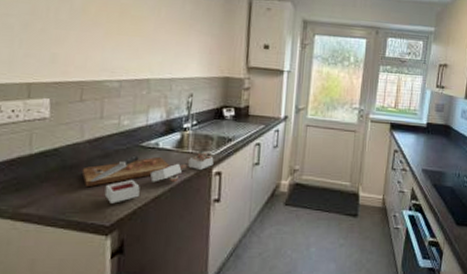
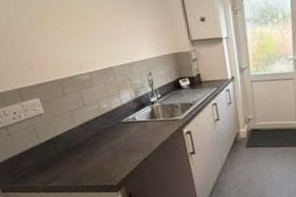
cutting board: present [82,151,214,204] -> none [83,117,183,169]

